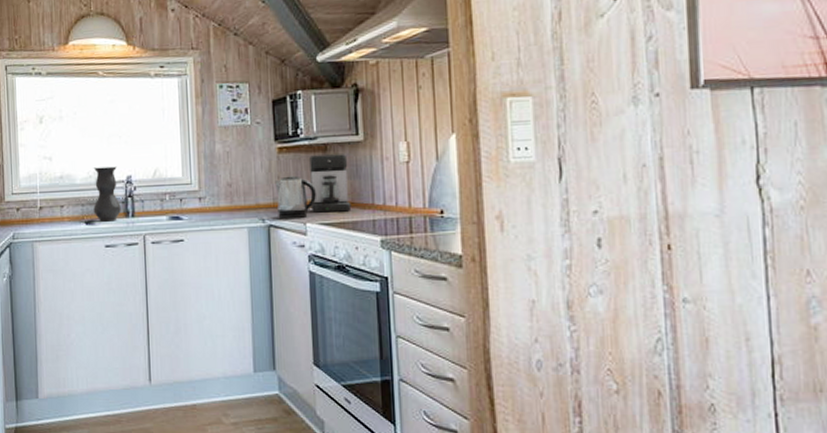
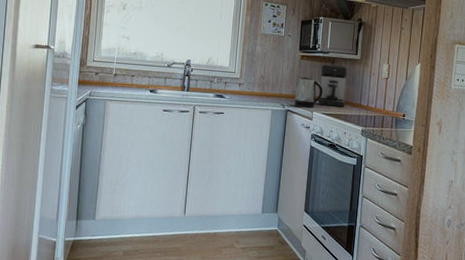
vase: present [93,166,121,222] -> none [157,50,180,93]

